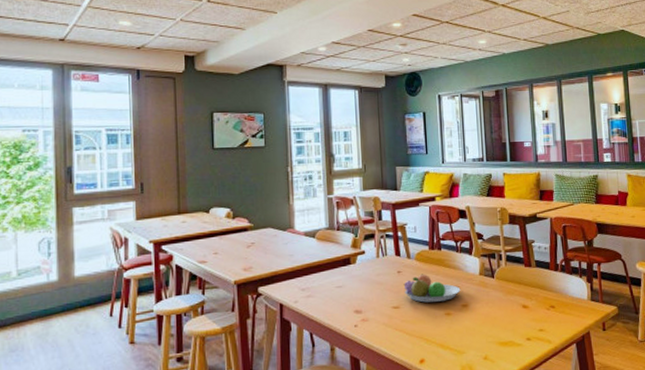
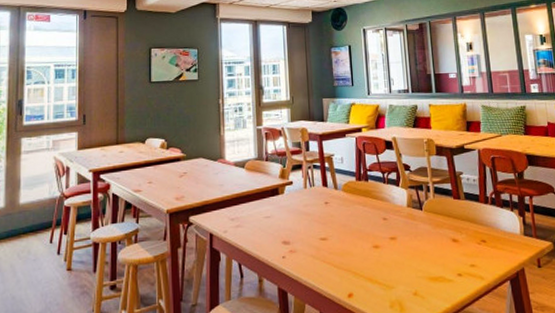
fruit bowl: present [403,273,461,303] -> none [331,205,389,235]

